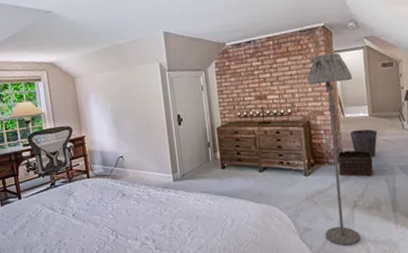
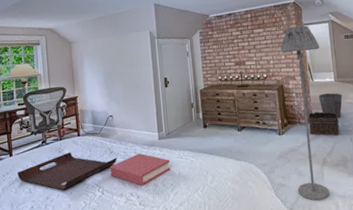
serving tray: none [27,195,130,234] -> present [17,152,117,191]
hardback book: none [123,195,187,229] -> present [110,153,171,186]

